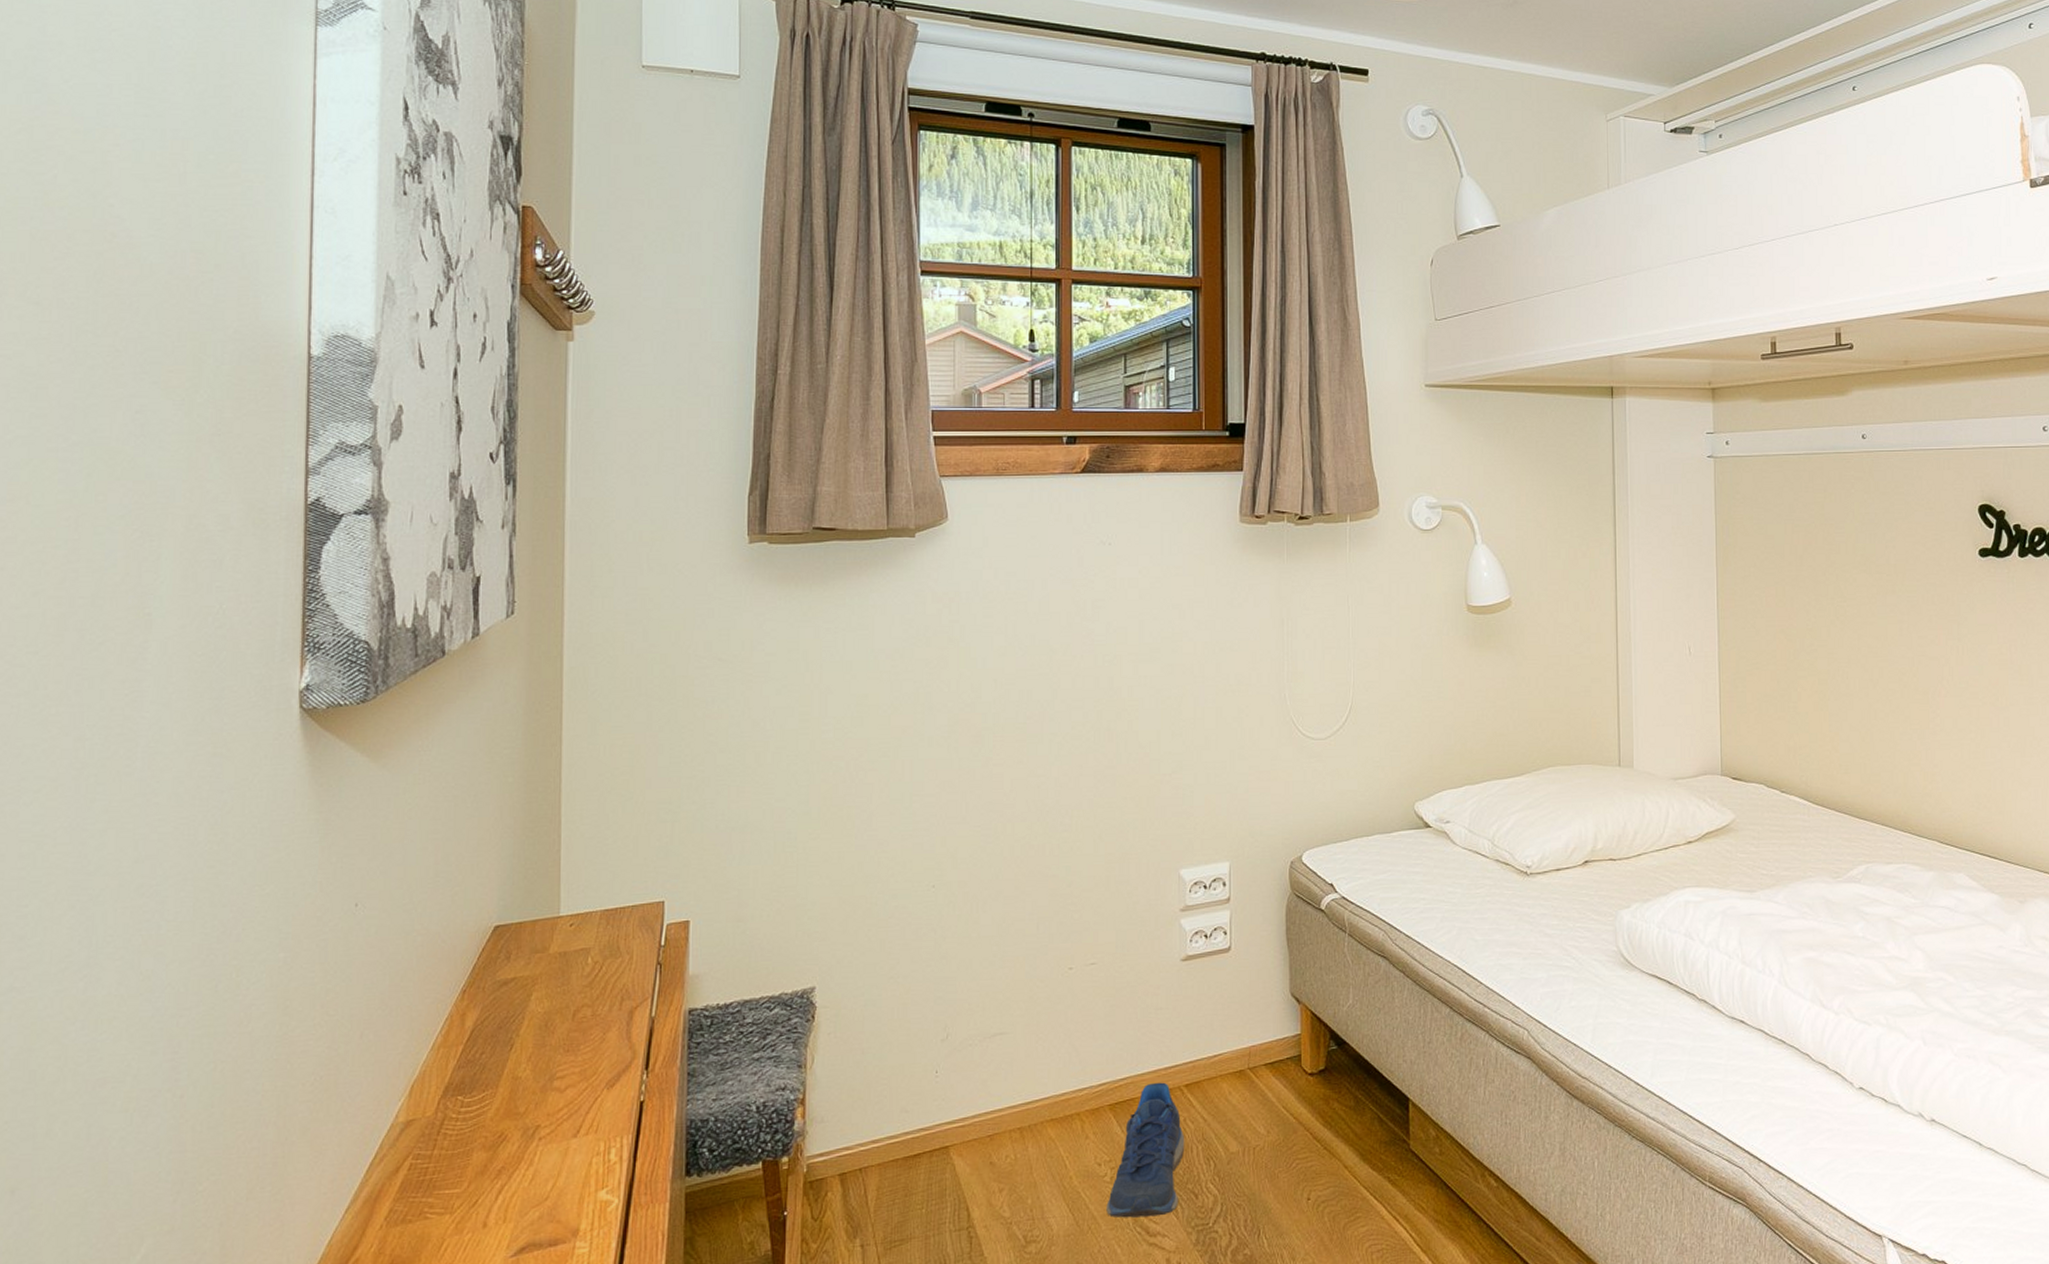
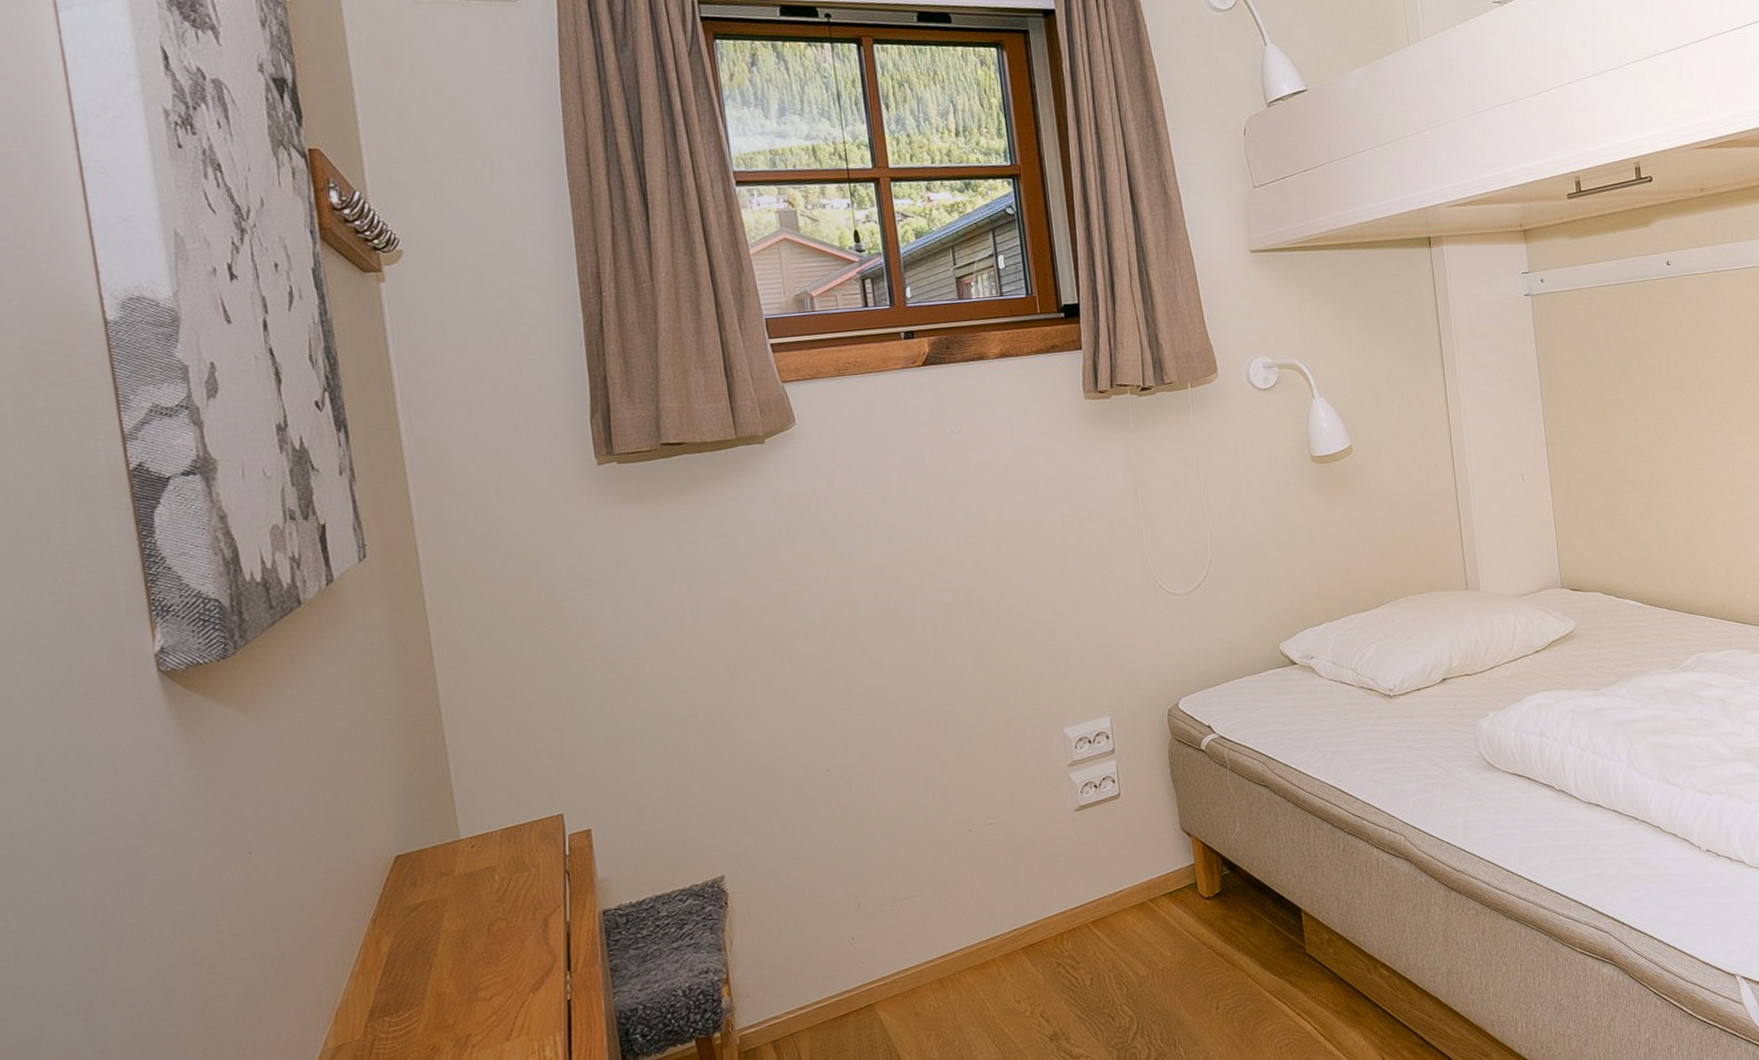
athletic shoe: present [1106,1082,1185,1218] -> none [1030,922,1098,1047]

